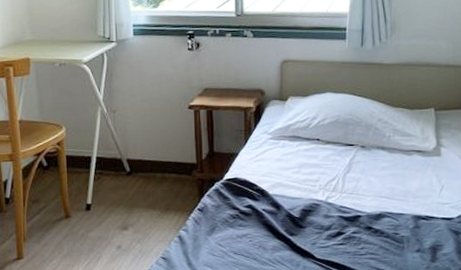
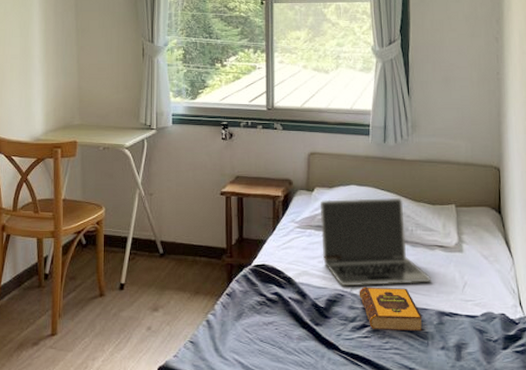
laptop: none [294,104,408,196] -> present [320,198,431,287]
hardback book: none [334,194,399,237] -> present [359,287,423,332]

